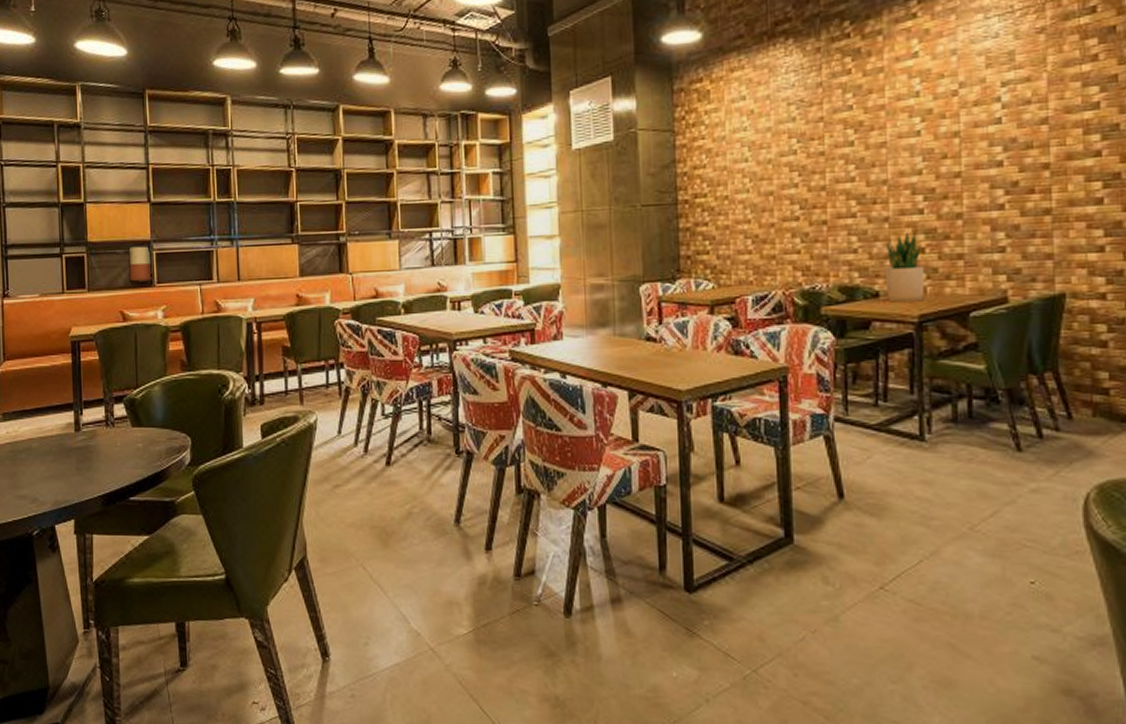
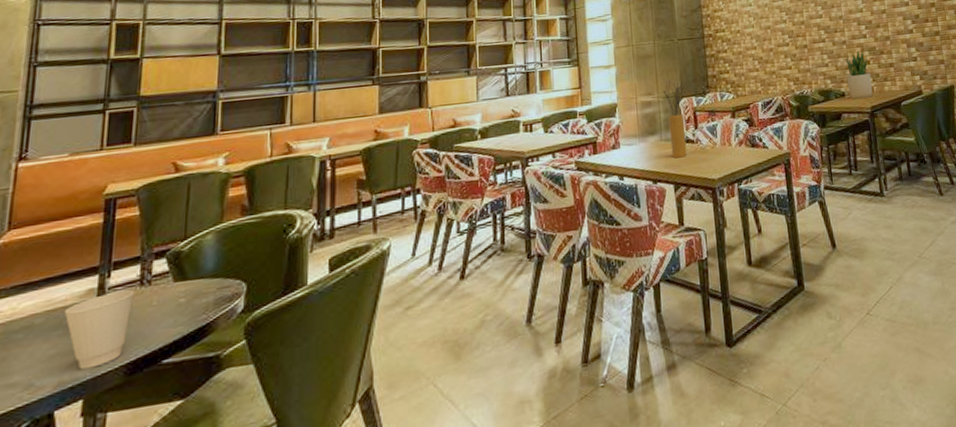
cup: none [52,428,103,494] -> present [64,289,135,370]
vase: present [129,246,152,282] -> none [188,96,216,133]
vase: none [619,259,653,359] -> present [662,79,688,159]

